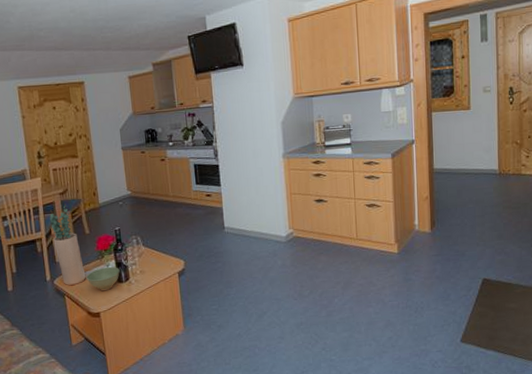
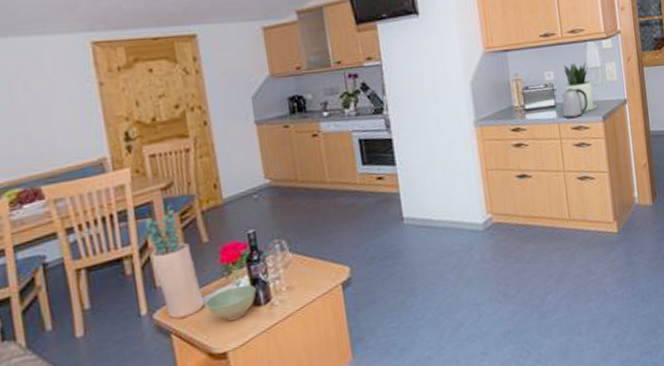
kettle: none [356,129,379,155] -> present [561,88,588,119]
planter: none [360,107,387,151] -> present [563,62,597,113]

